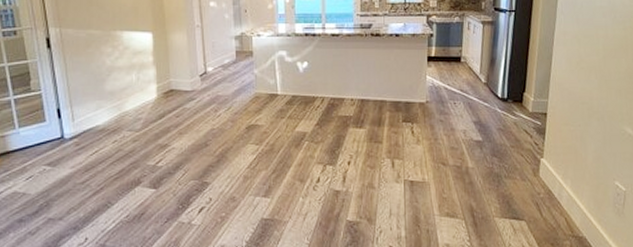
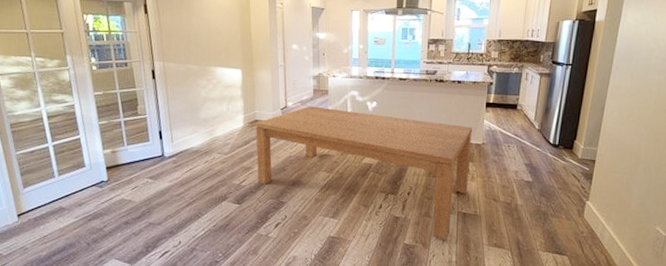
dining table: none [171,70,415,214] -> present [255,106,473,241]

